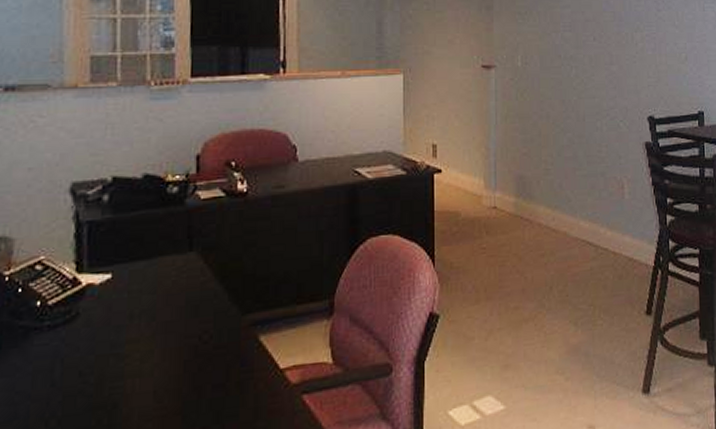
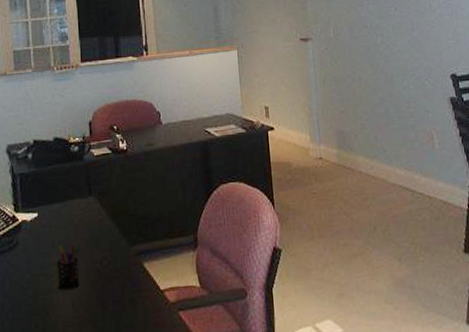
pen holder: none [134,314,172,375] -> present [56,244,81,290]

